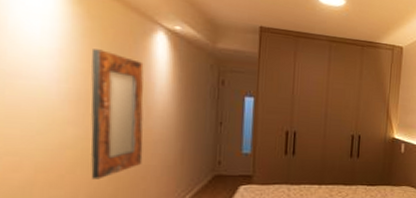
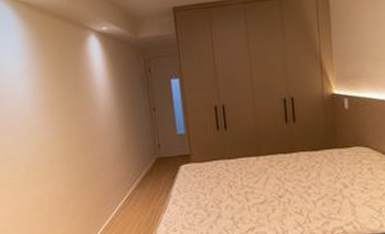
home mirror: present [91,49,144,180] -> none [47,62,98,173]

